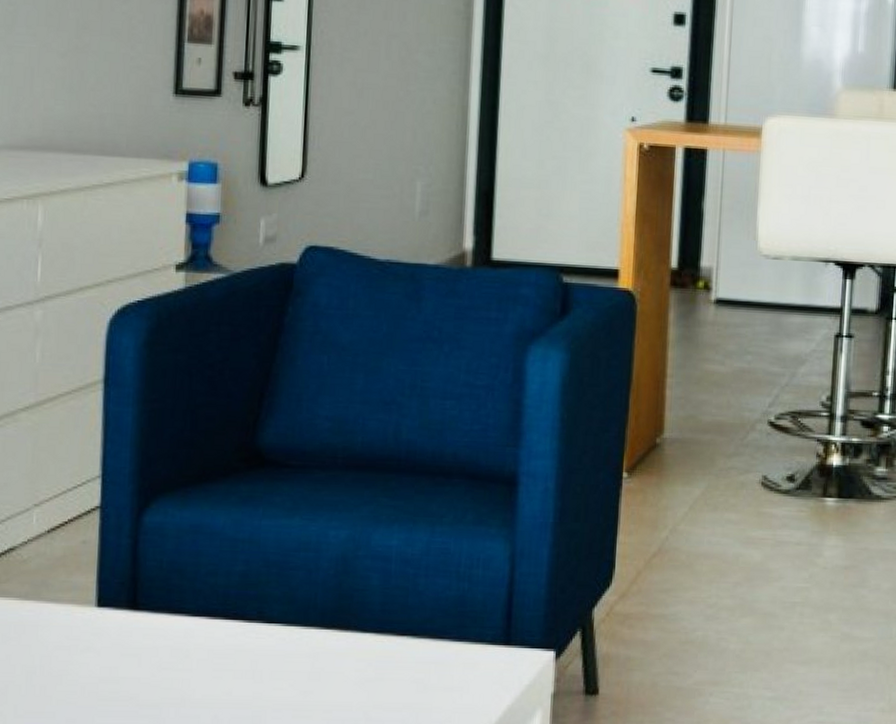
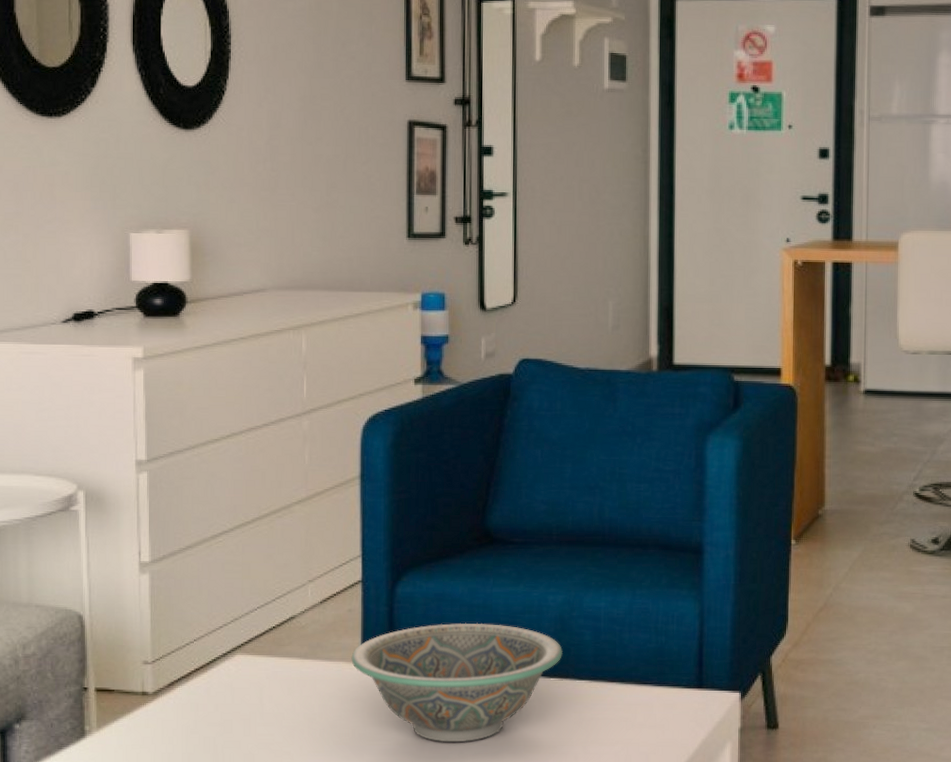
decorative bowl: none [83,560,344,705] -> present [351,623,562,743]

